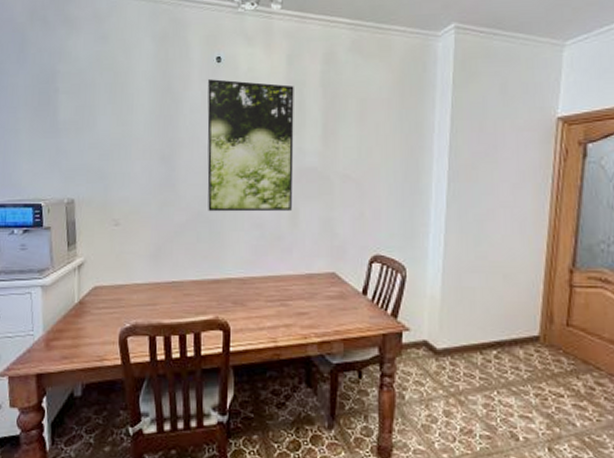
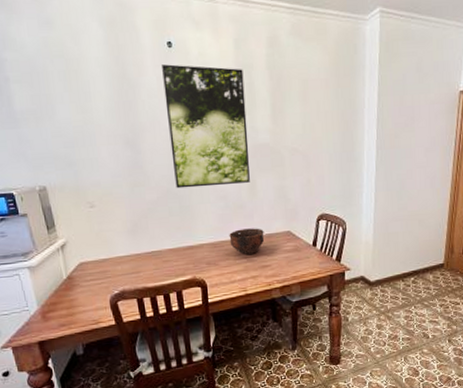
bowl: none [262,265,304,297] -> present [229,228,265,255]

